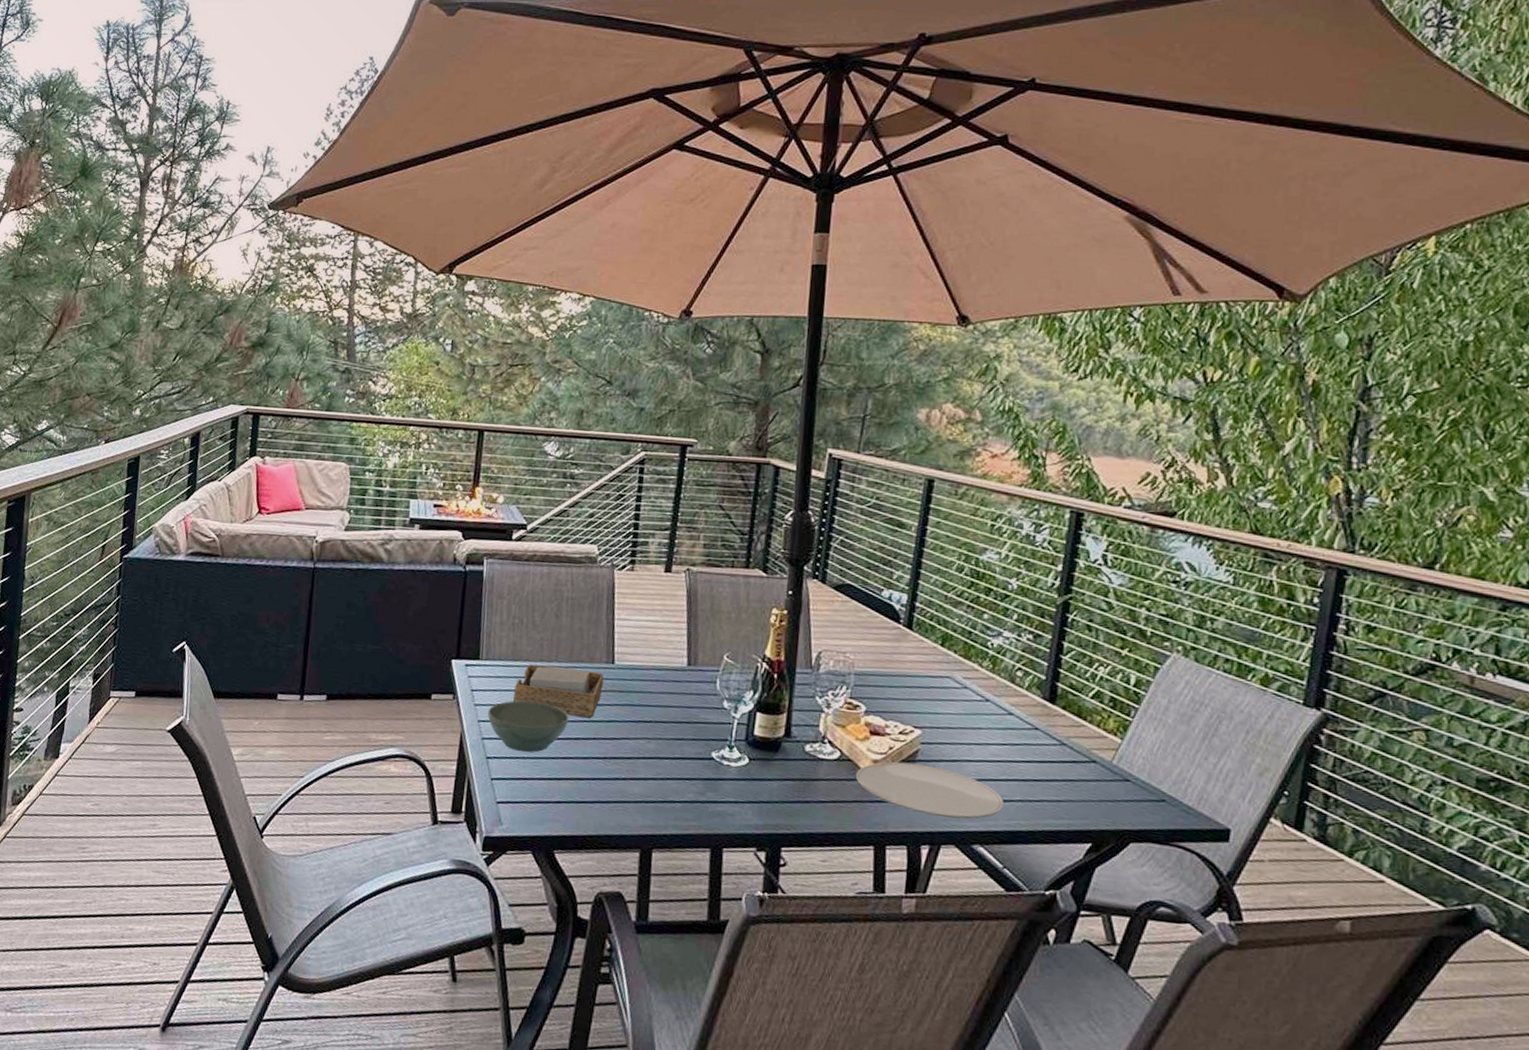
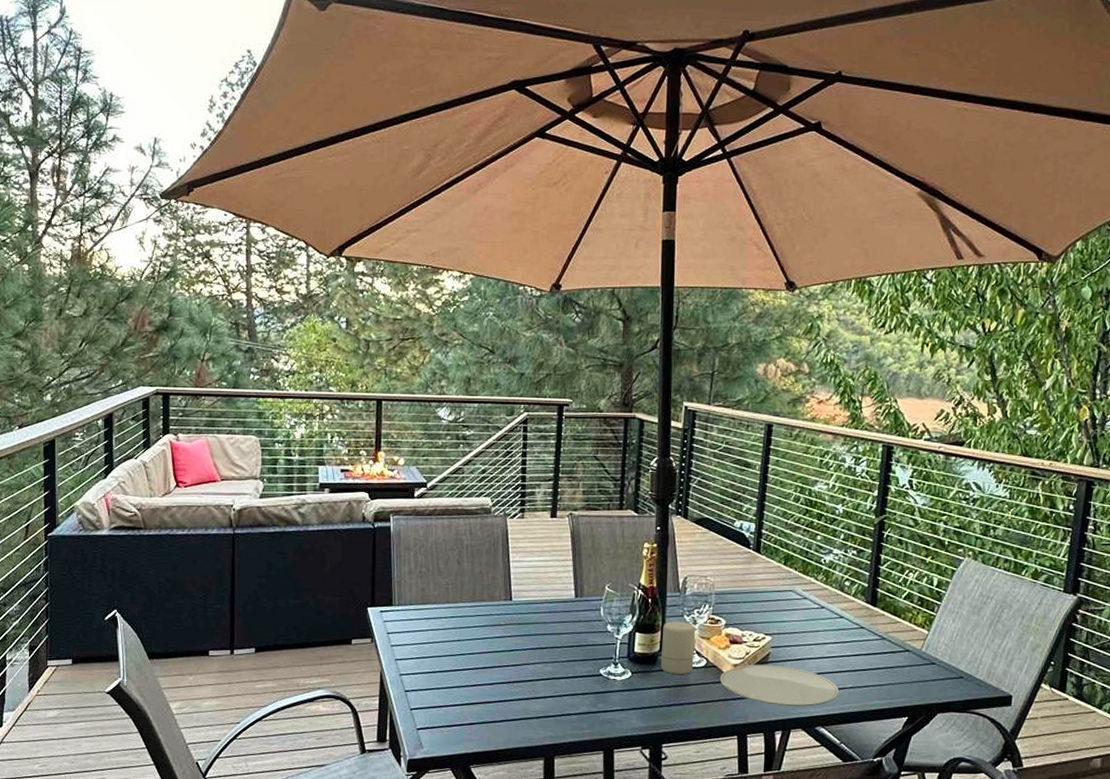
bowl: present [487,700,569,753] -> none [403,638,476,684]
napkin holder: present [513,664,604,719] -> none [426,606,504,650]
candle: none [784,702,830,768] -> present [660,621,696,676]

